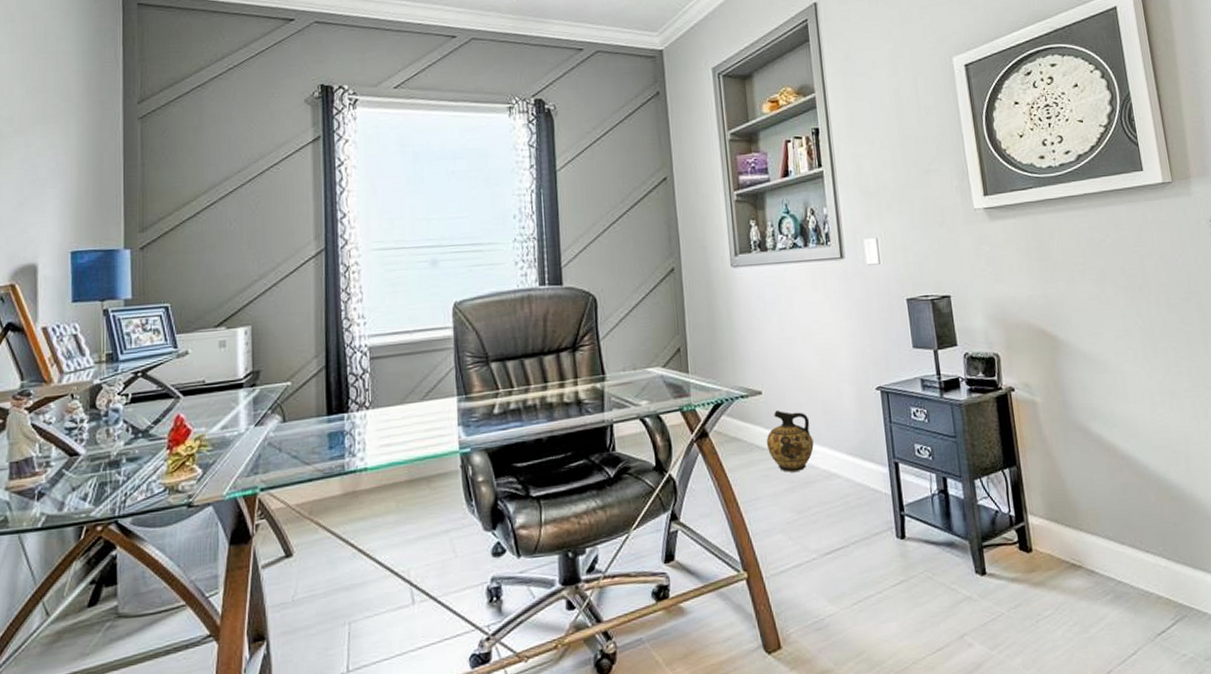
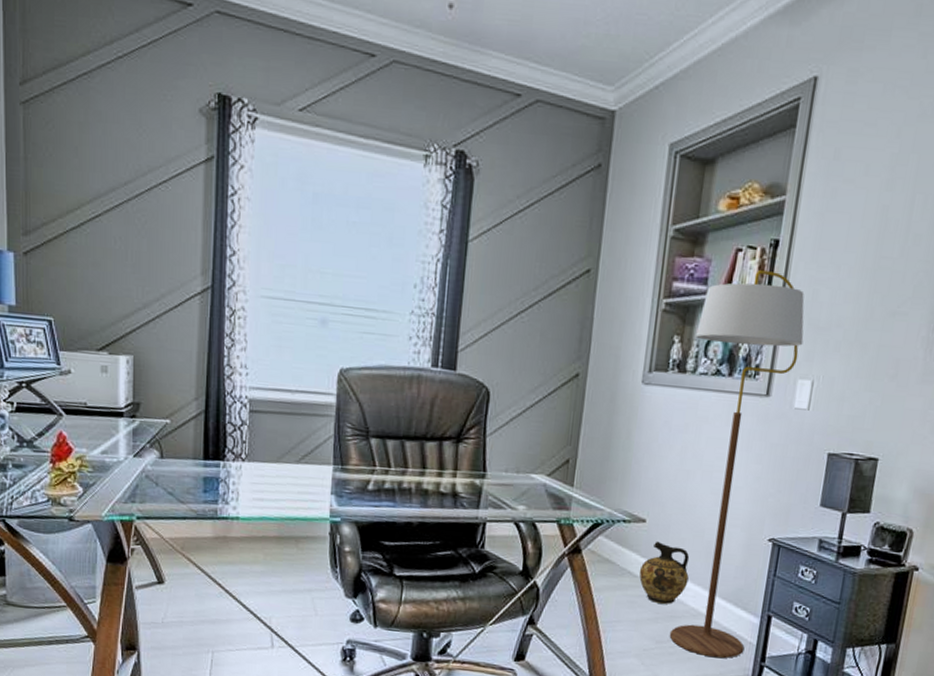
floor lamp: none [768,153,882,517] -> present [669,269,805,658]

